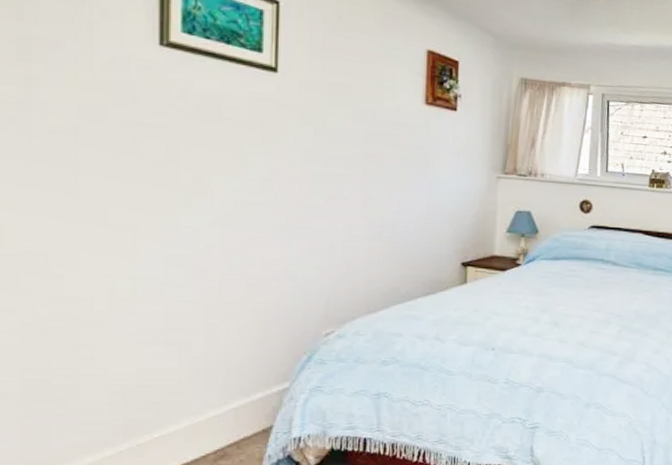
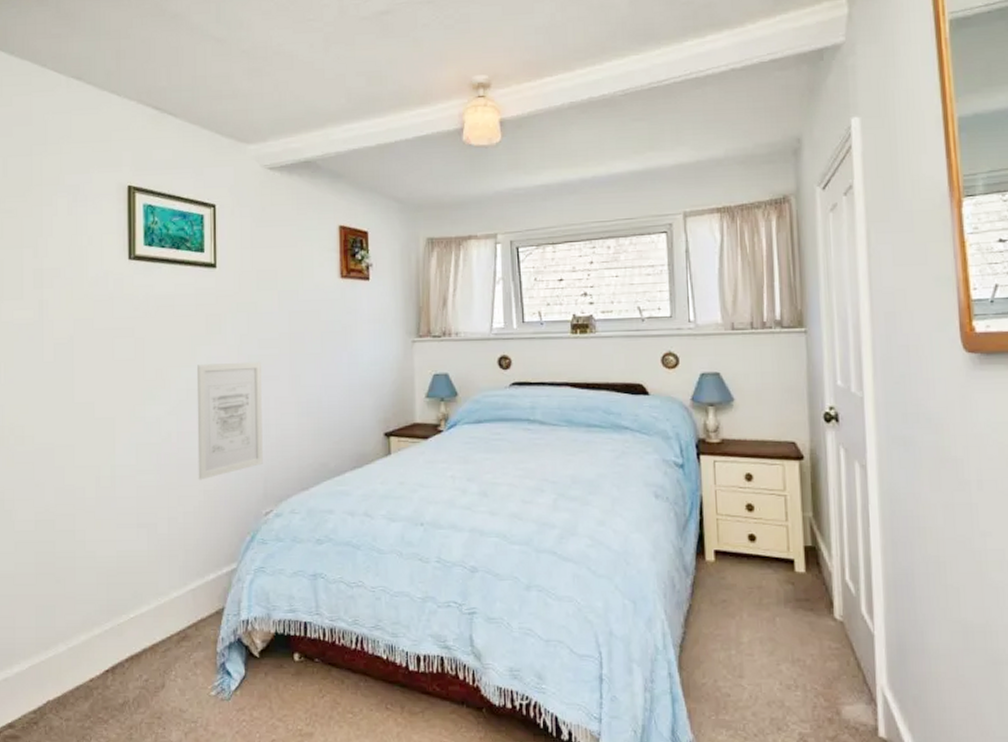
wall art: none [246,175,328,298] -> present [196,361,263,480]

